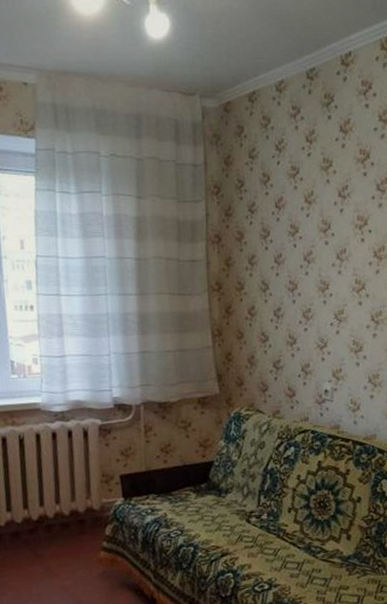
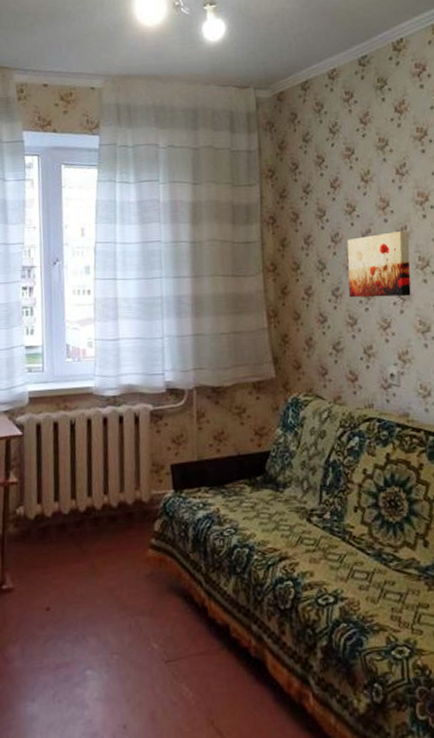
wall art: none [289,254,348,318] -> present [347,231,411,298]

